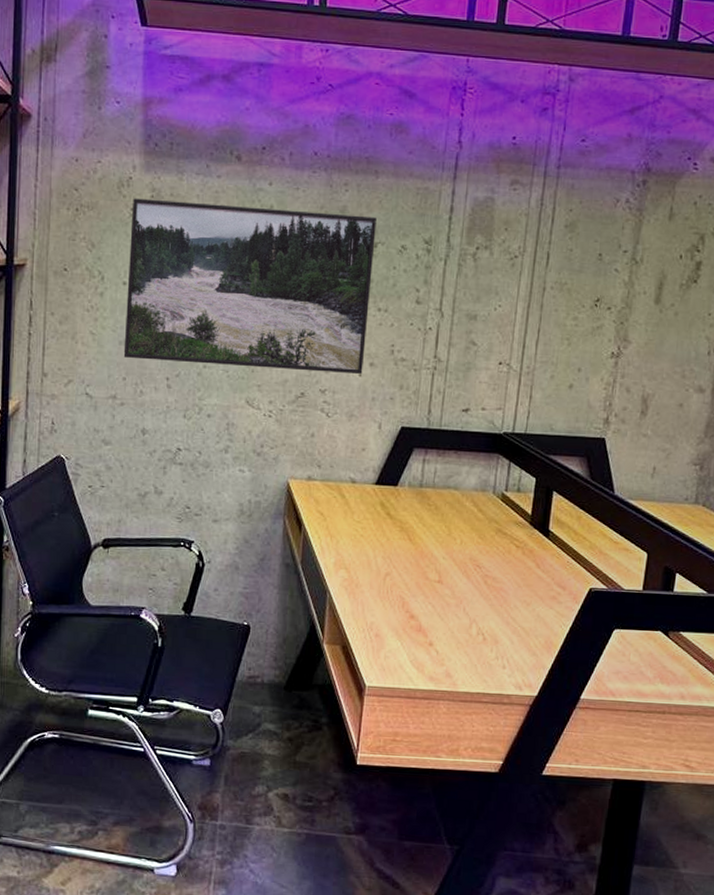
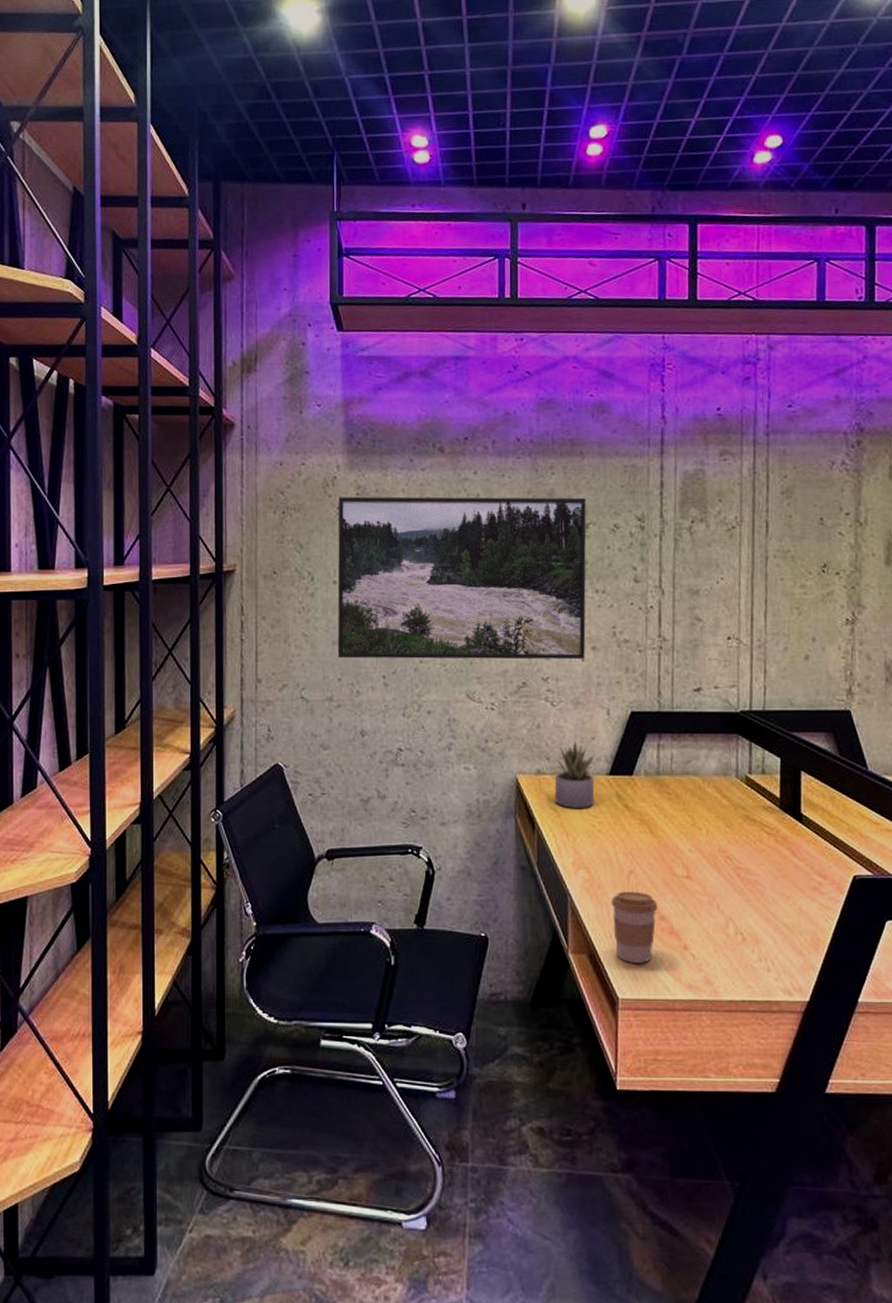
succulent plant: none [322,452,364,514] -> present [554,742,595,808]
coffee cup: none [366,591,409,656] -> present [611,891,658,963]

